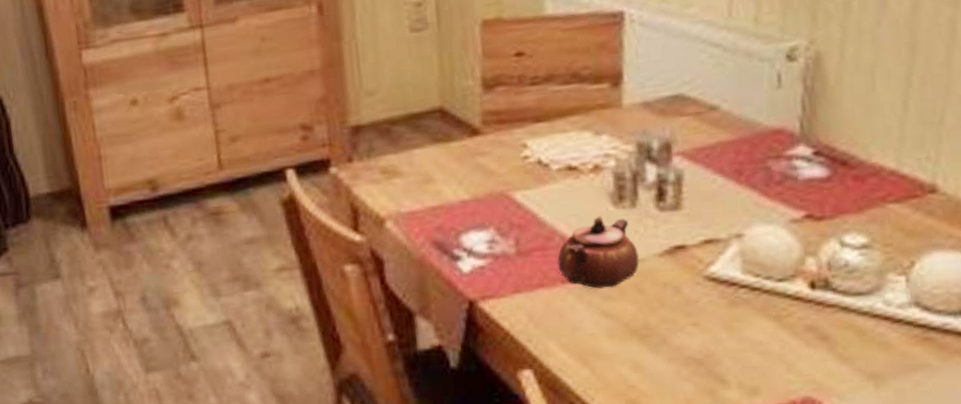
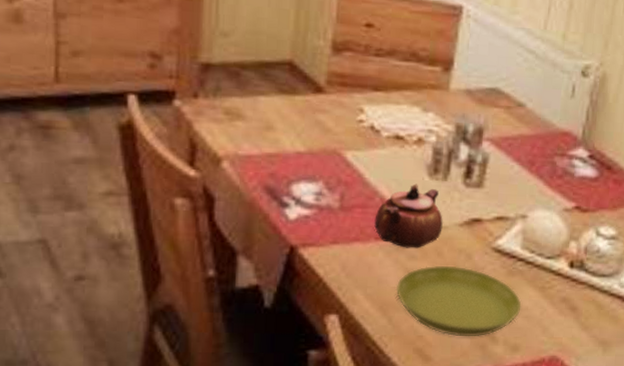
saucer: none [593,301,754,383] -> present [395,265,522,337]

